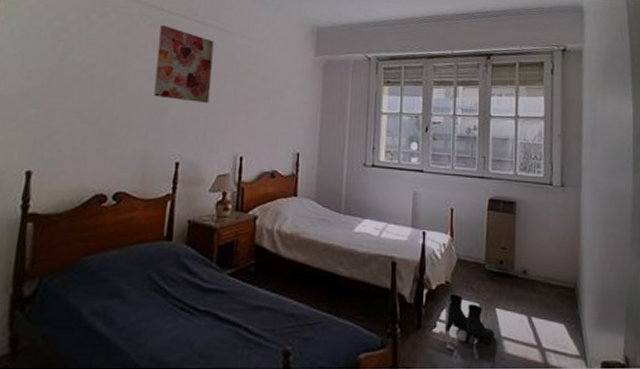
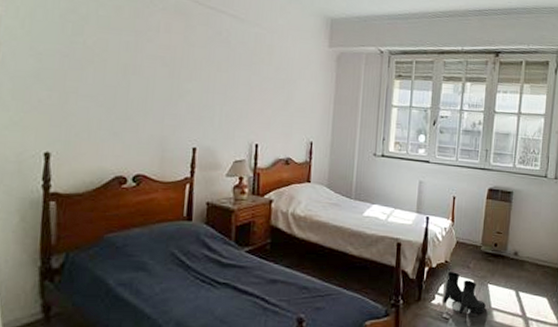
wall art: present [153,25,214,103] -> none [168,10,228,91]

